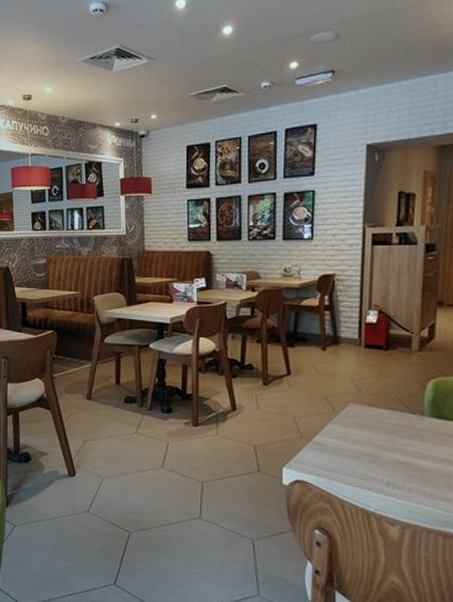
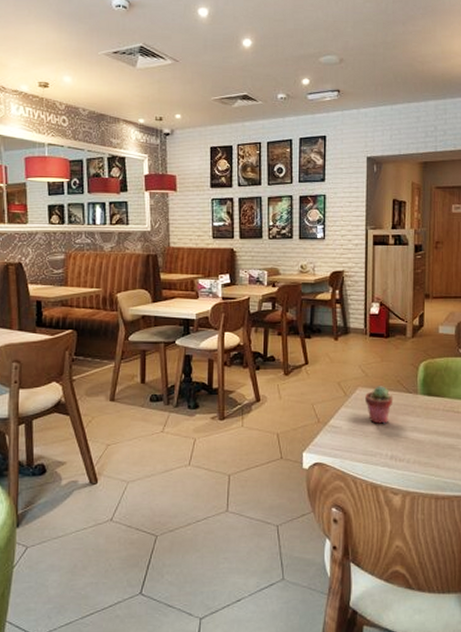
potted succulent: none [357,403,393,446] -> present [365,386,393,424]

